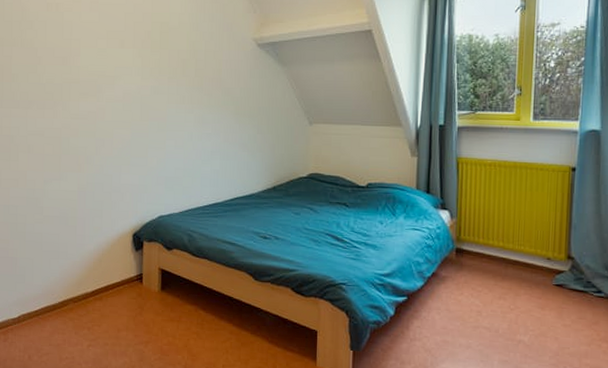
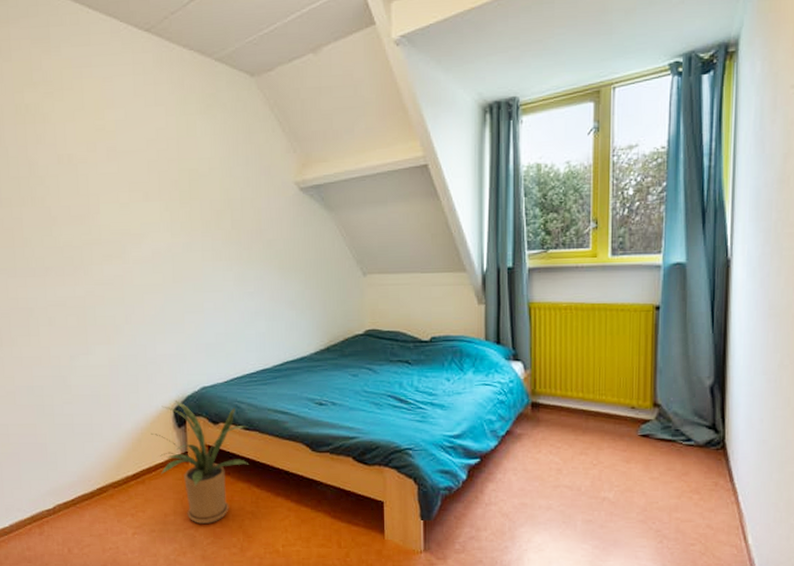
house plant: none [111,226,198,342] -> present [151,401,250,525]

